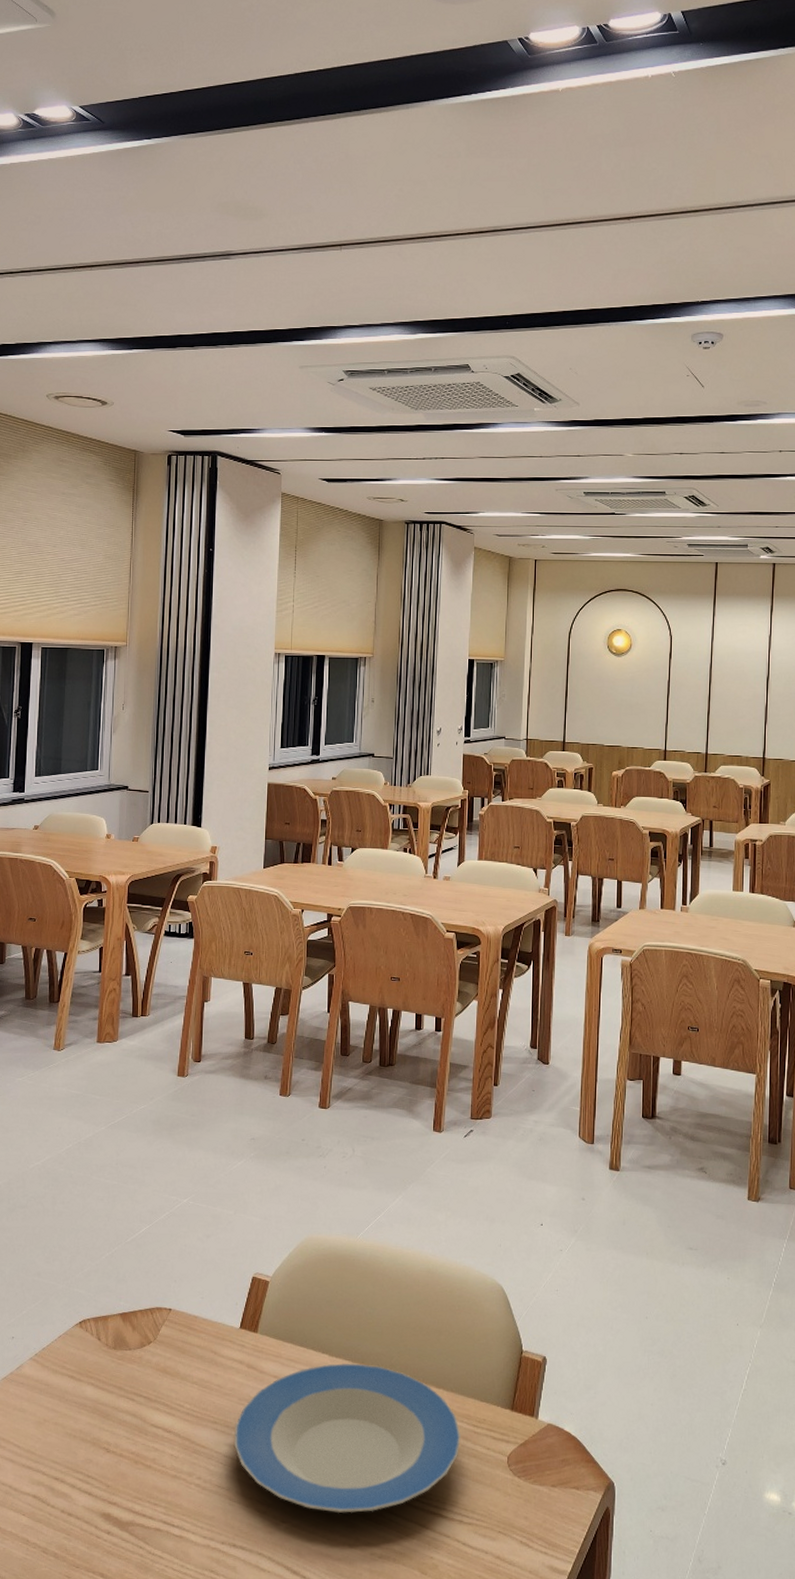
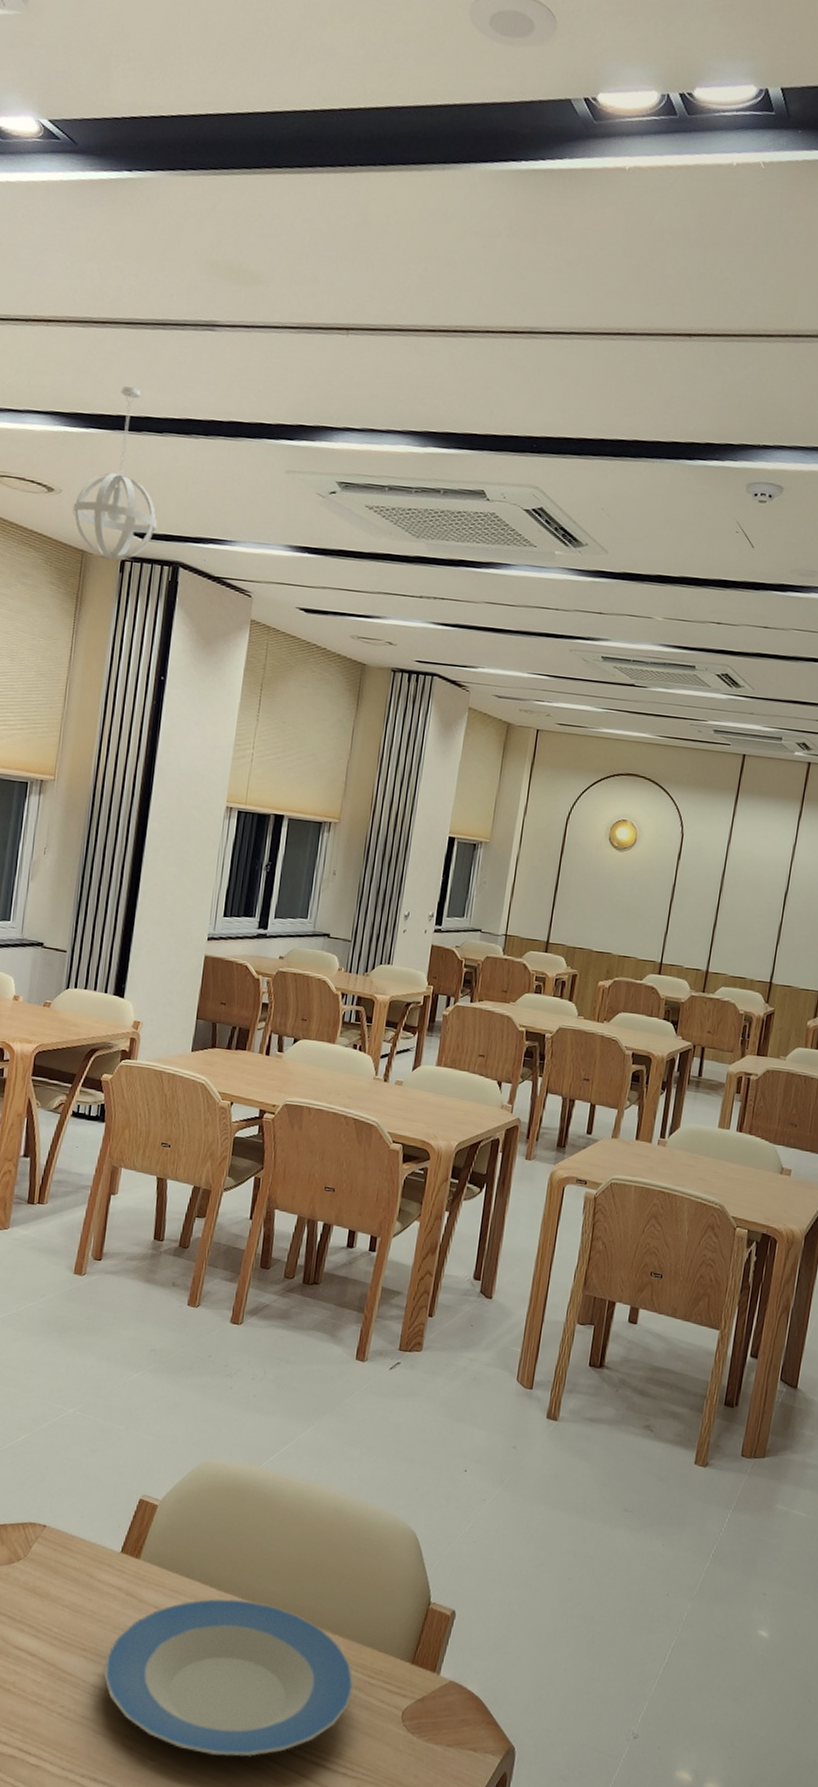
pendant light: none [124,311,196,456] -> present [72,386,157,561]

